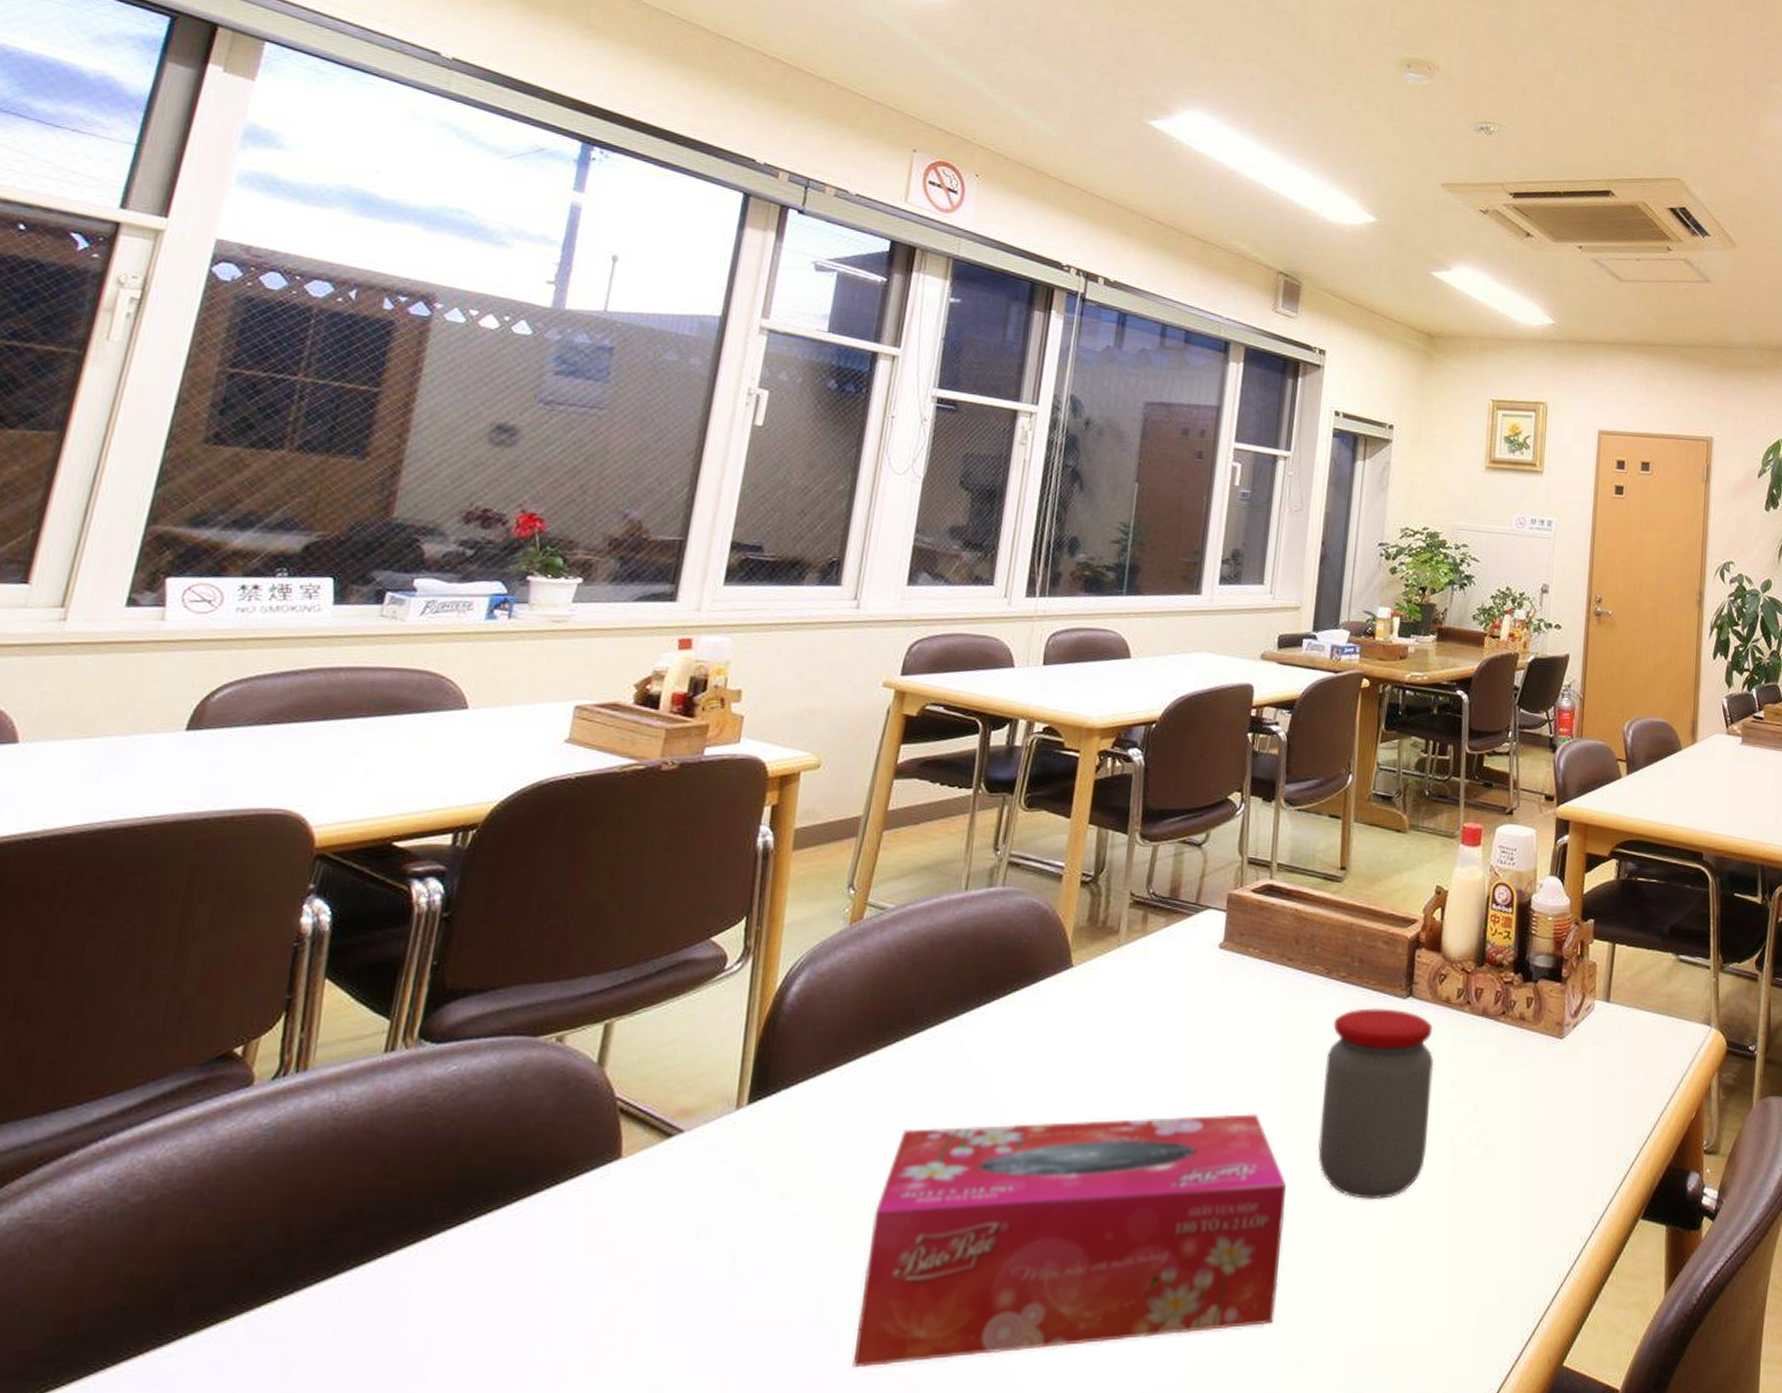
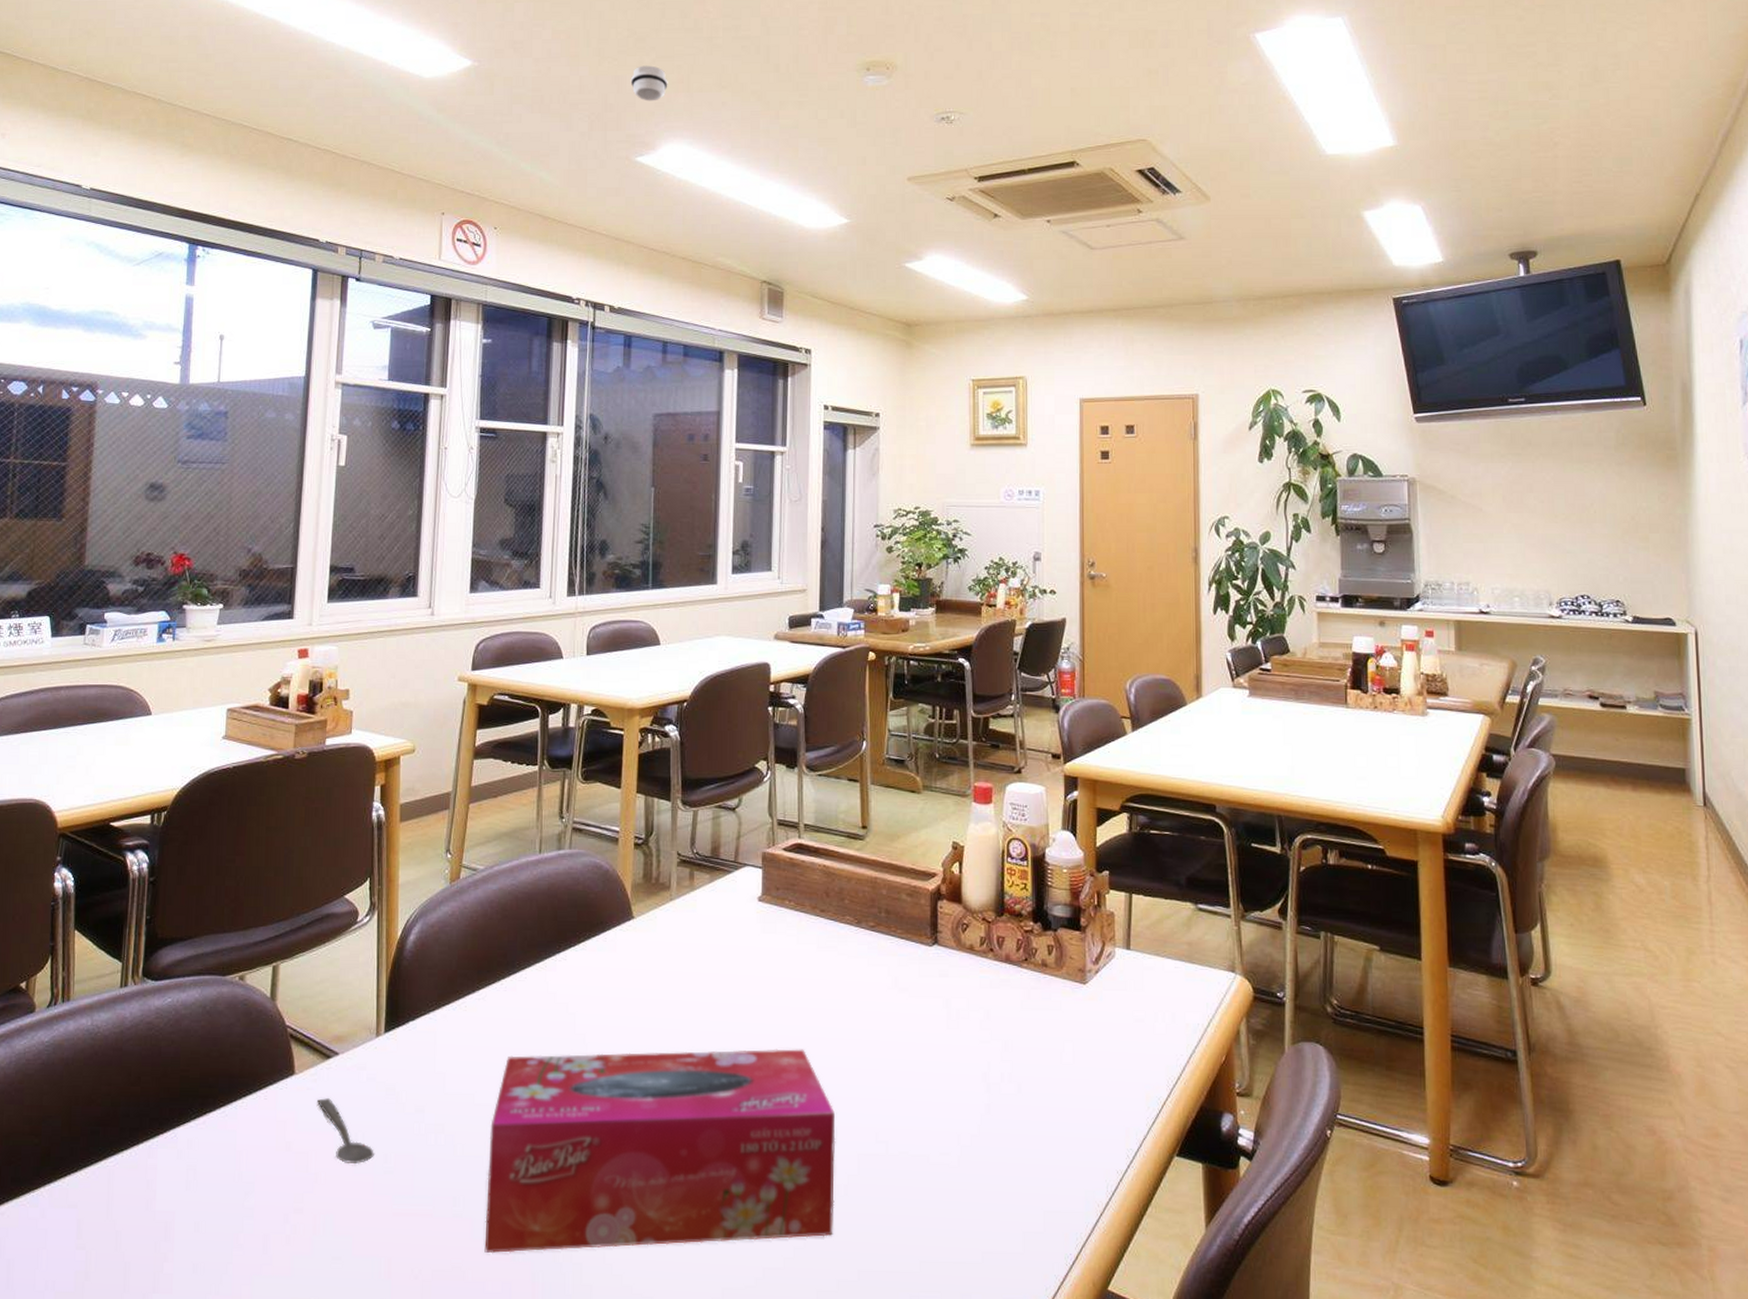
spoon: none [649,1186,721,1266] -> present [317,1098,375,1163]
smoke detector: none [1149,23,1192,64] -> present [630,65,668,101]
jar: present [1317,1008,1434,1200] -> none [861,955,963,1130]

